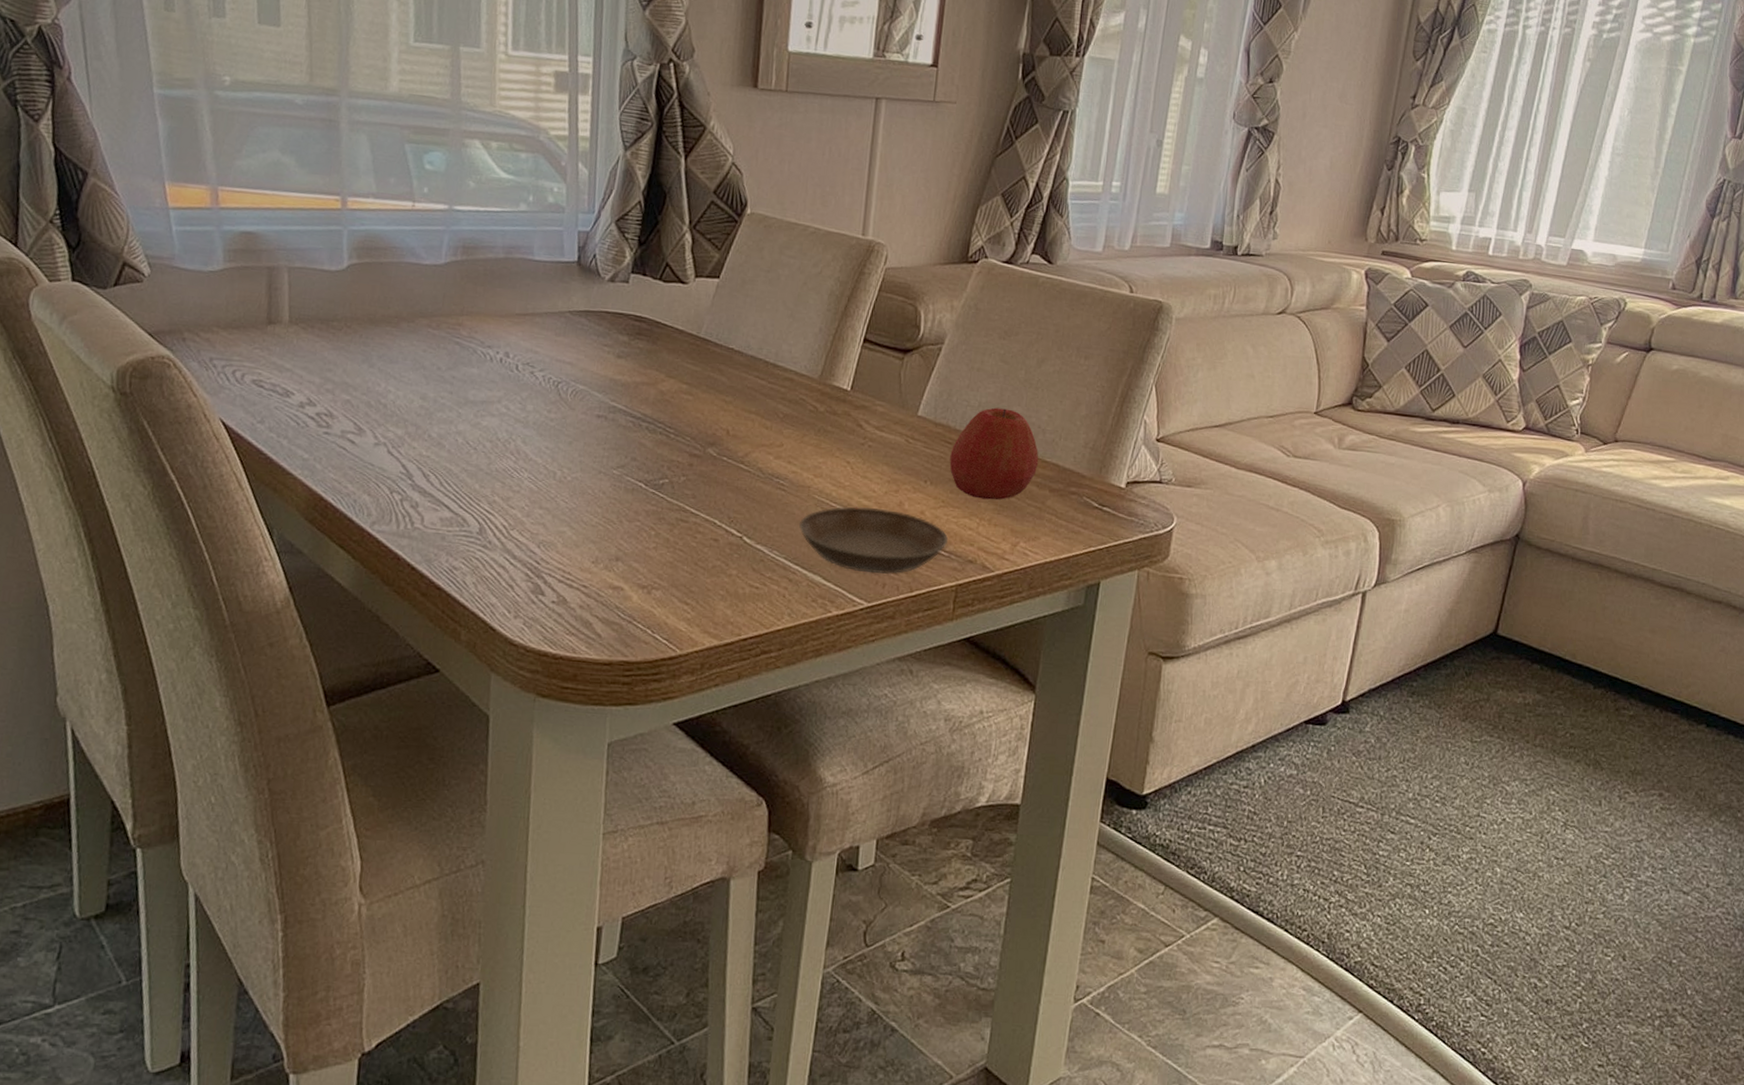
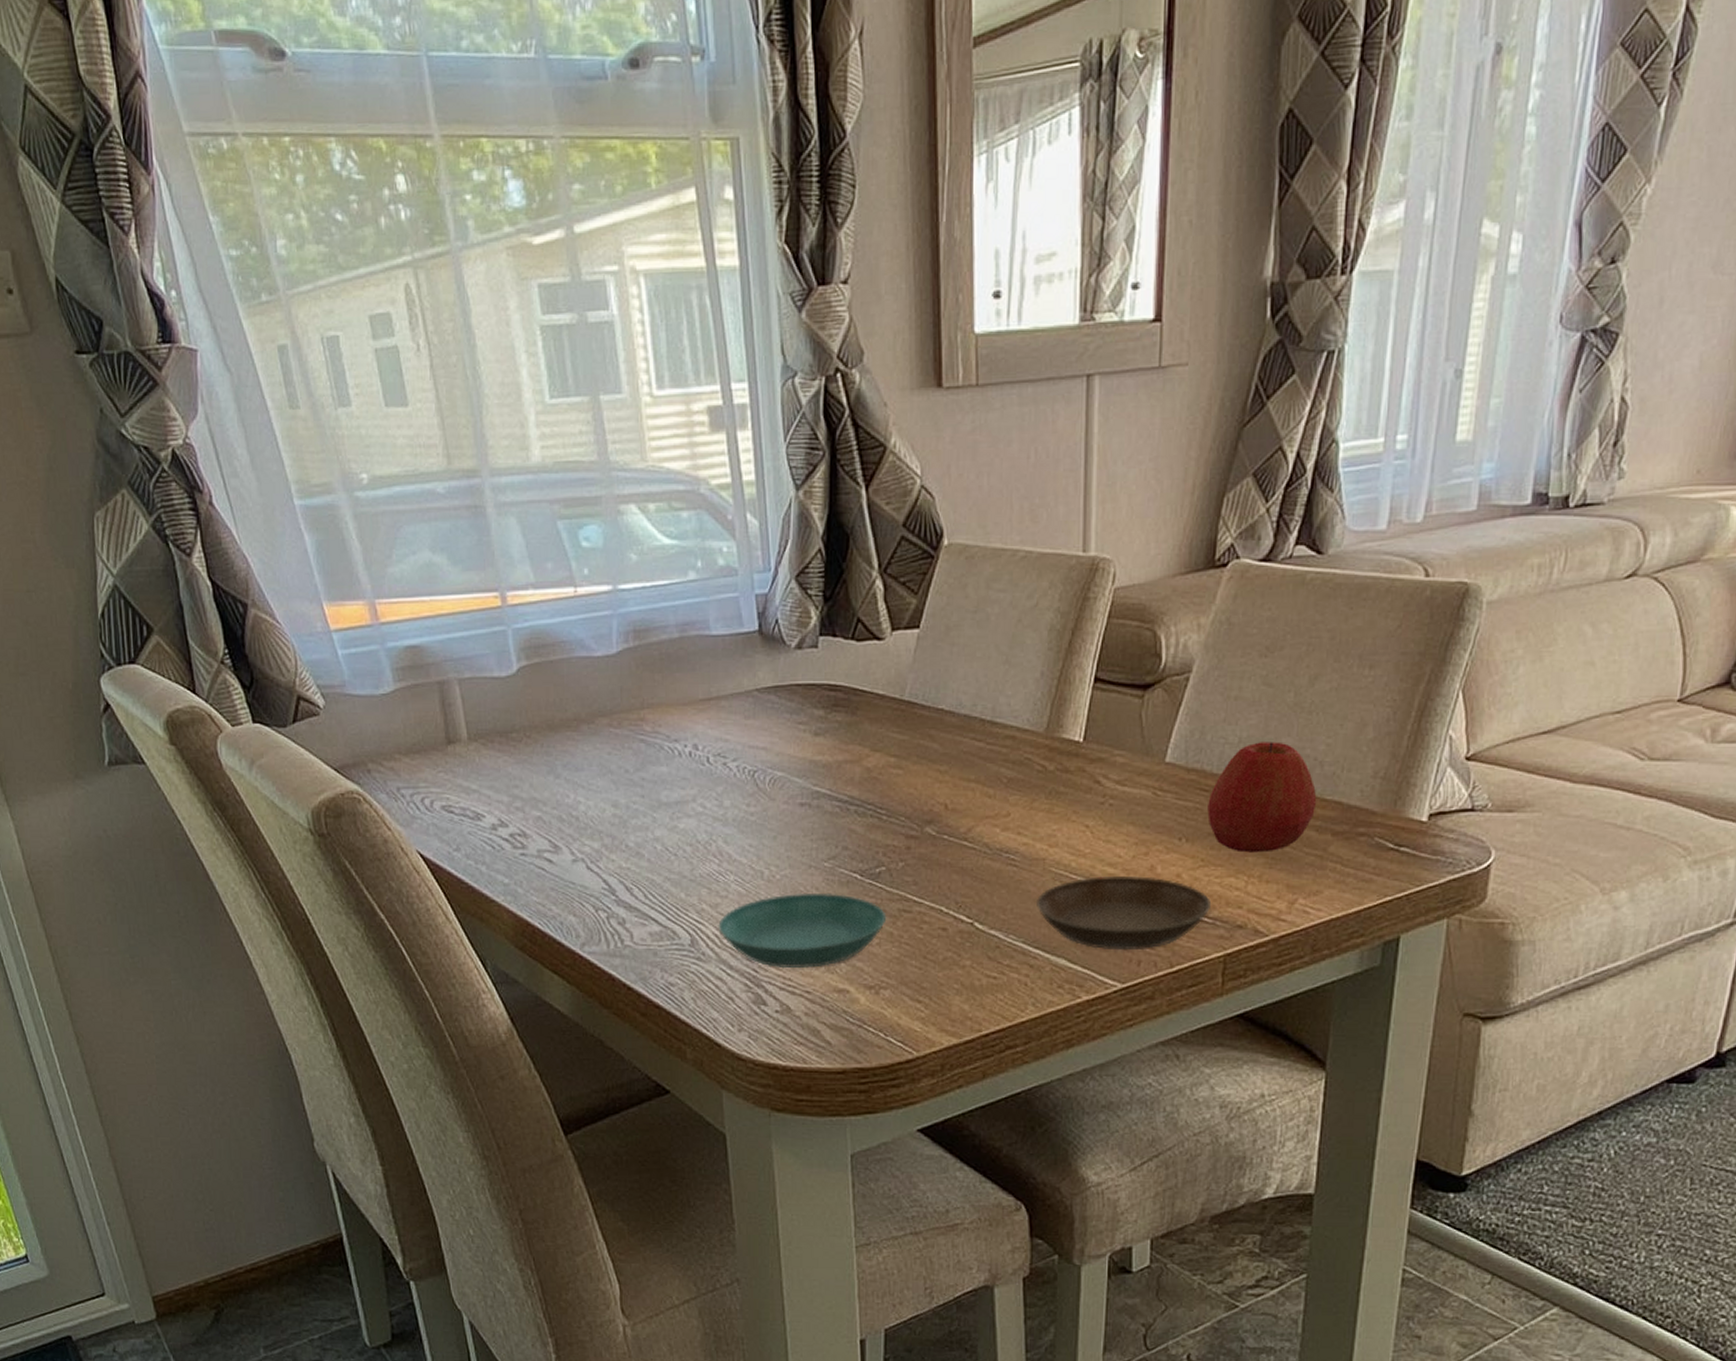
saucer: none [507,495,665,564] -> present [718,892,887,969]

